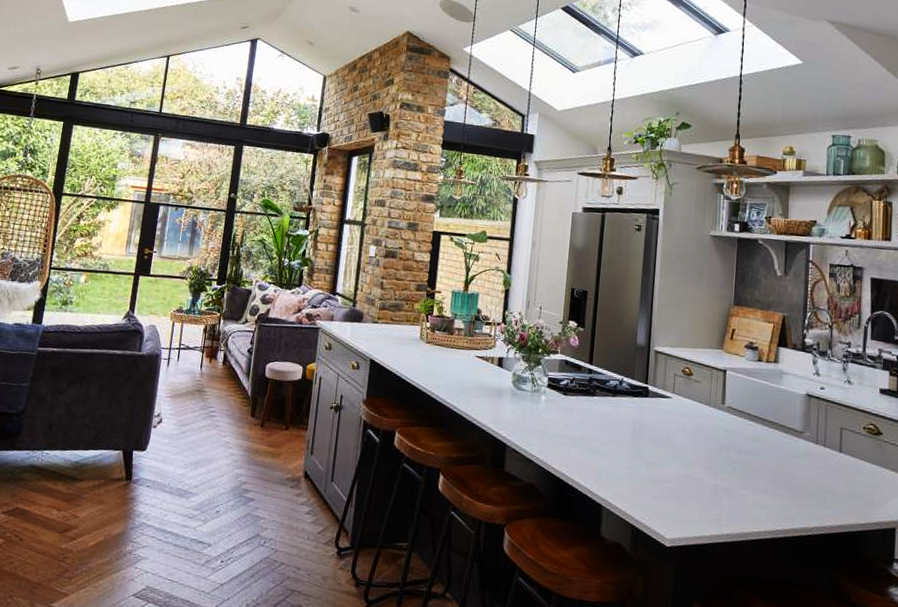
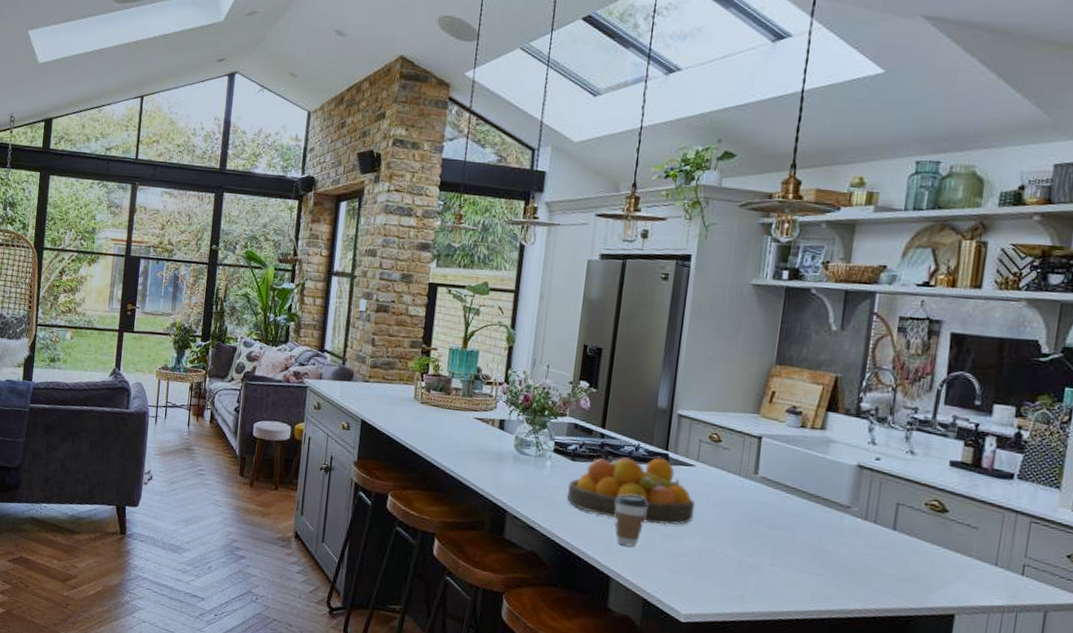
fruit bowl: none [561,391,674,454] -> present [567,457,696,526]
coffee cup: none [603,426,632,476] -> present [615,494,647,547]

